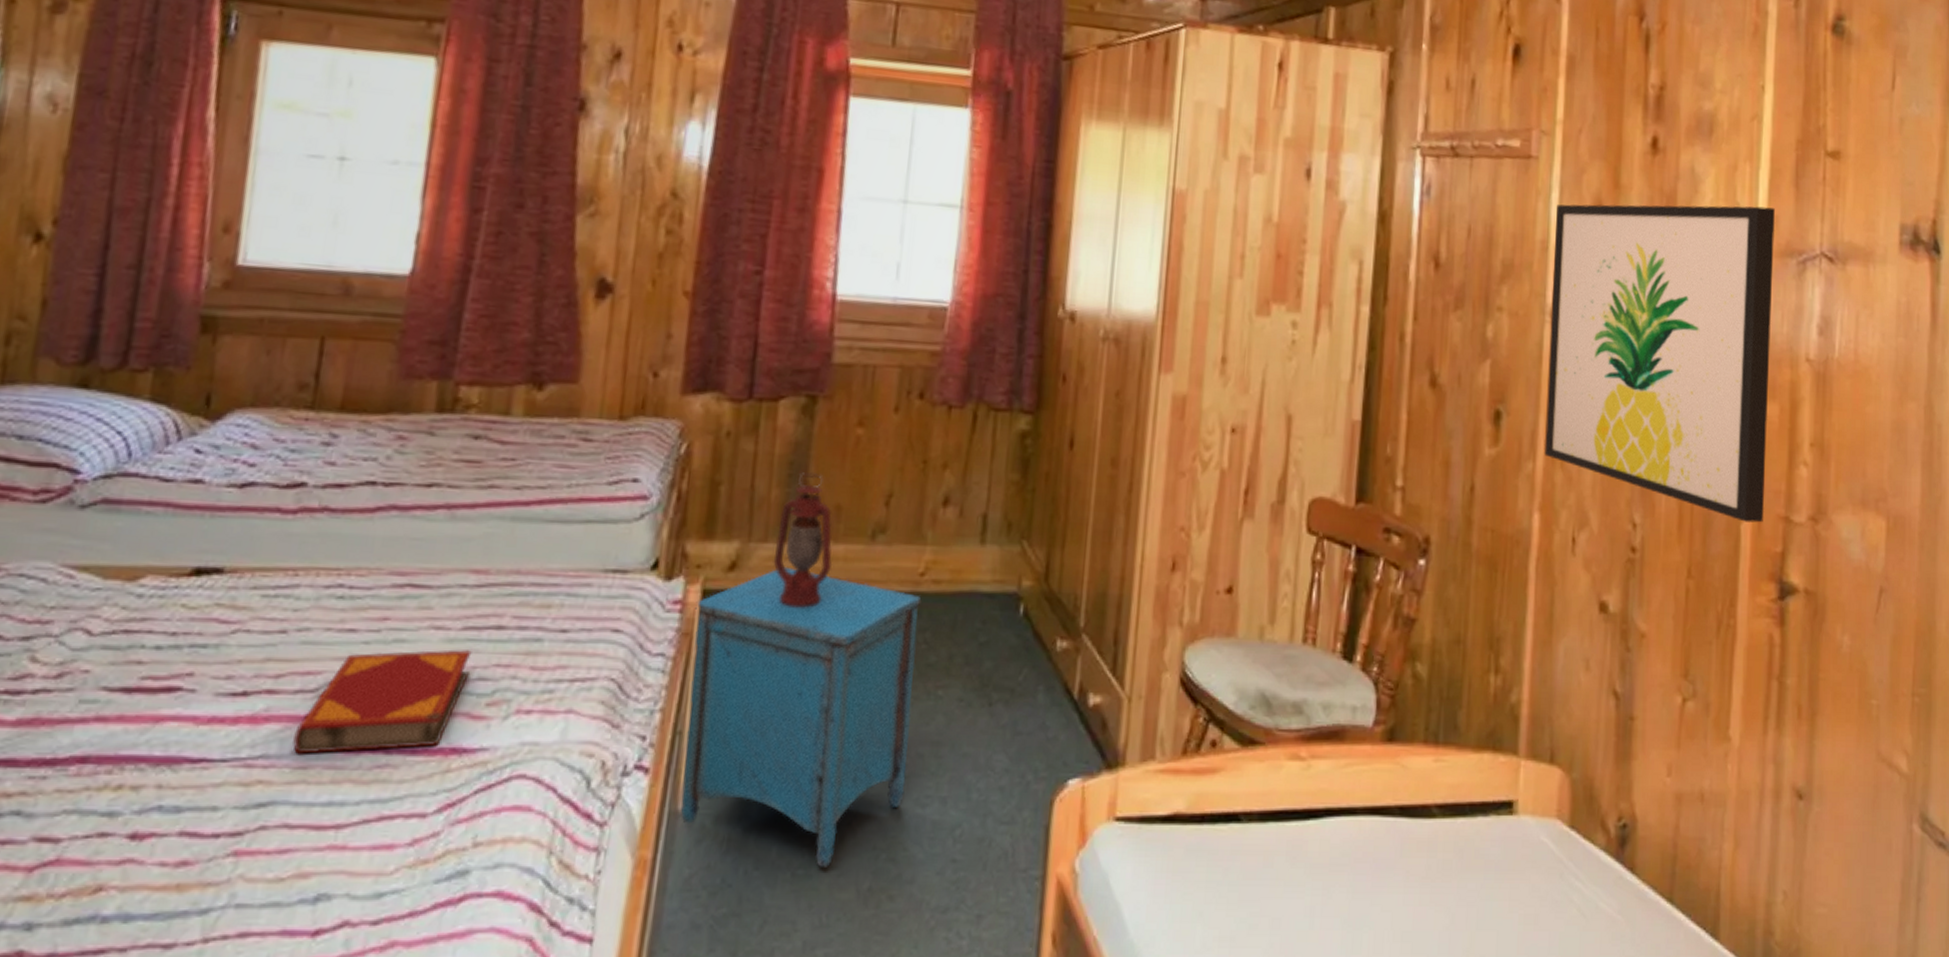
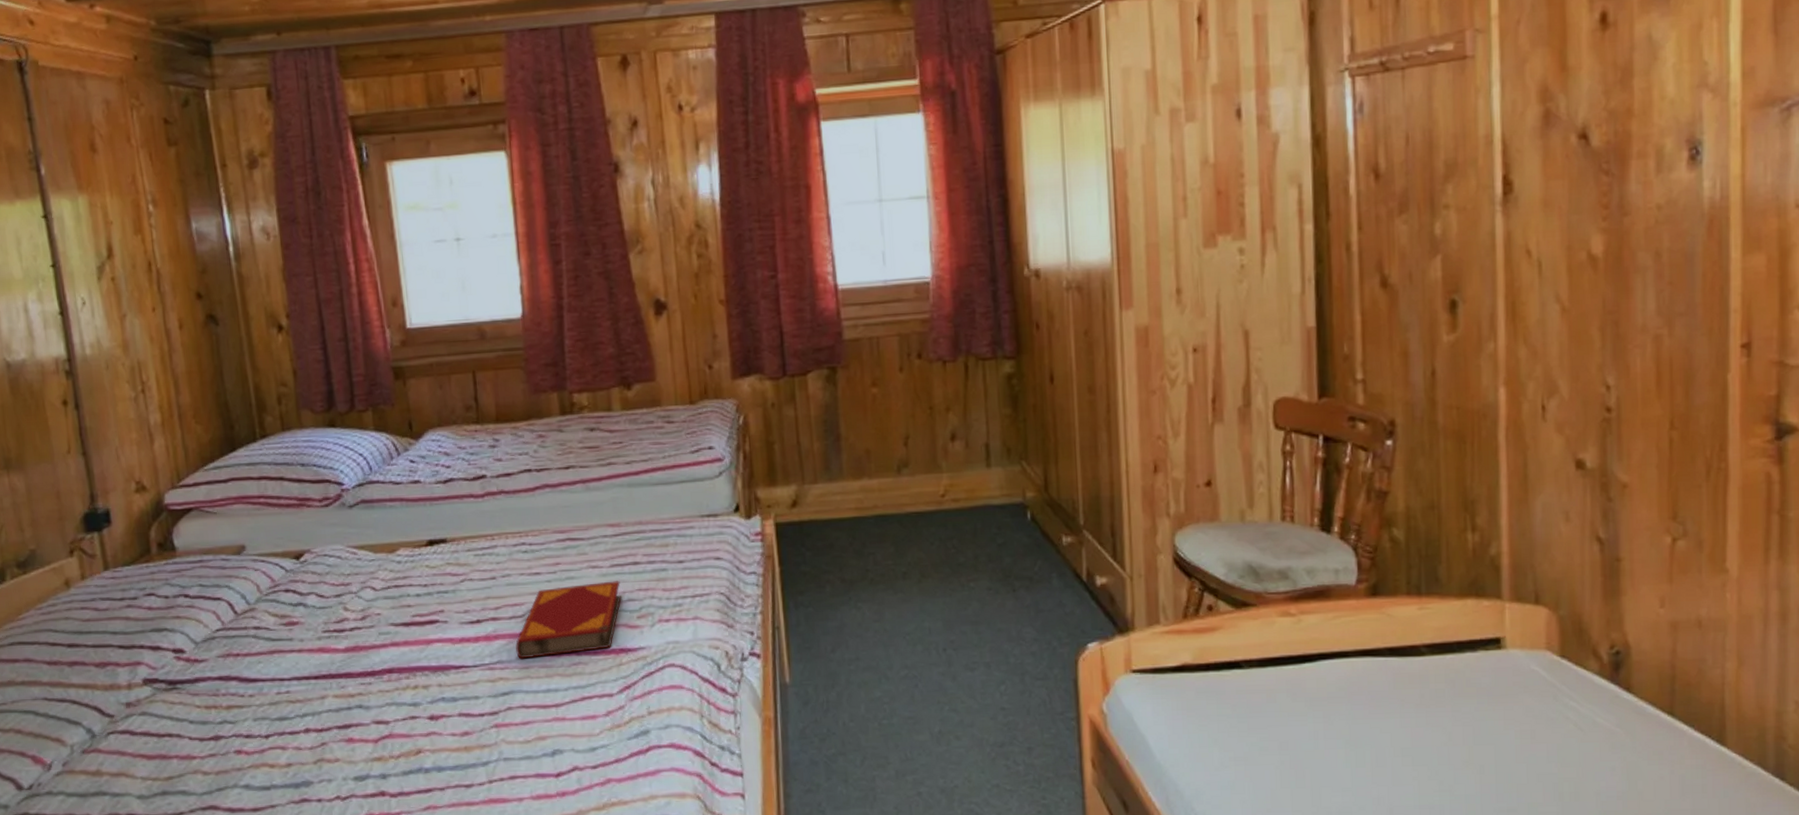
nightstand: present [681,566,922,869] -> none [772,500,956,719]
lantern: present [773,471,833,608] -> none [823,426,871,530]
wall art: present [1544,204,1775,523] -> none [1498,59,1754,371]

